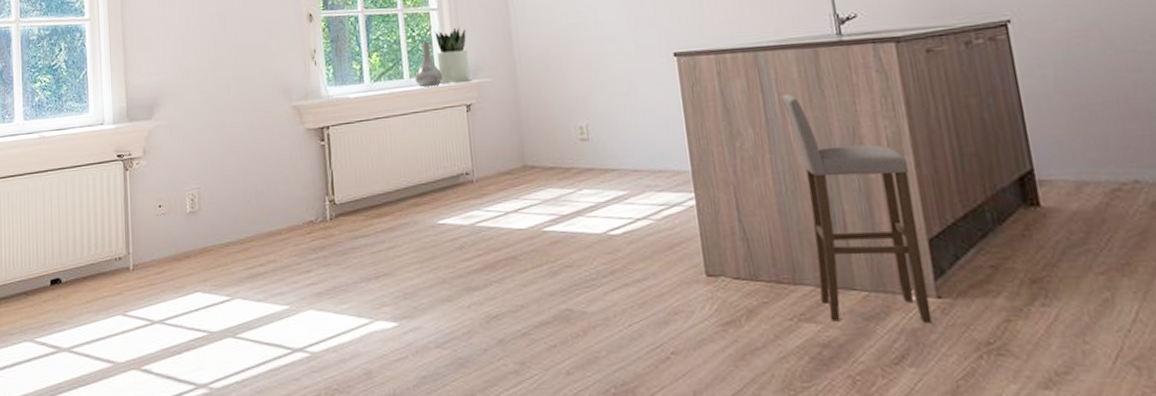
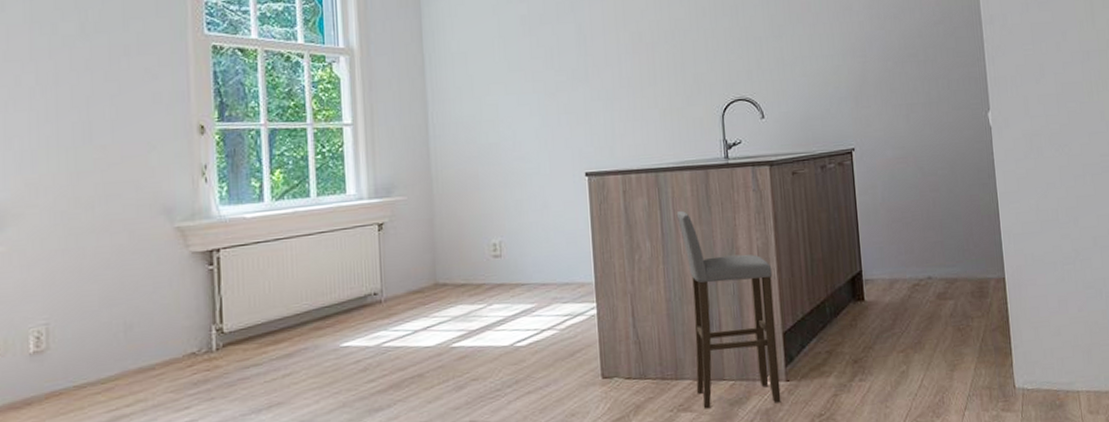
vase: present [415,41,443,88] -> none [323,158,354,207]
planter: present [434,27,474,85] -> none [347,143,387,204]

